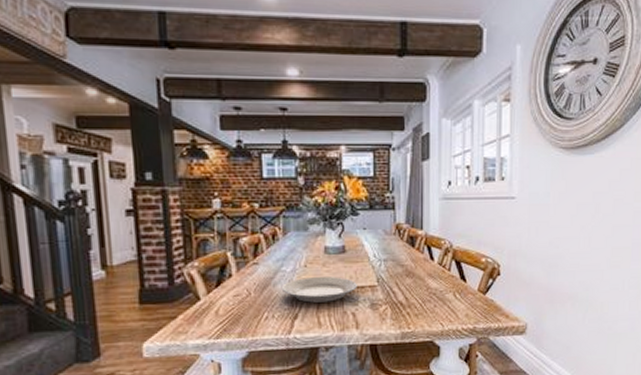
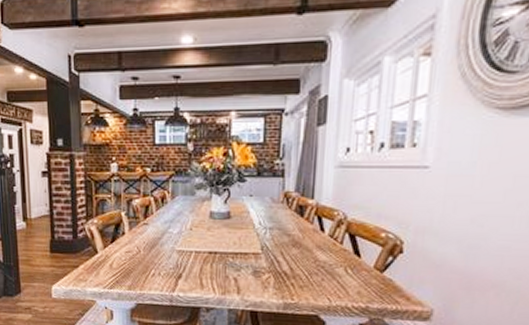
plate: present [282,276,357,303] -> none [169,239,240,266]

